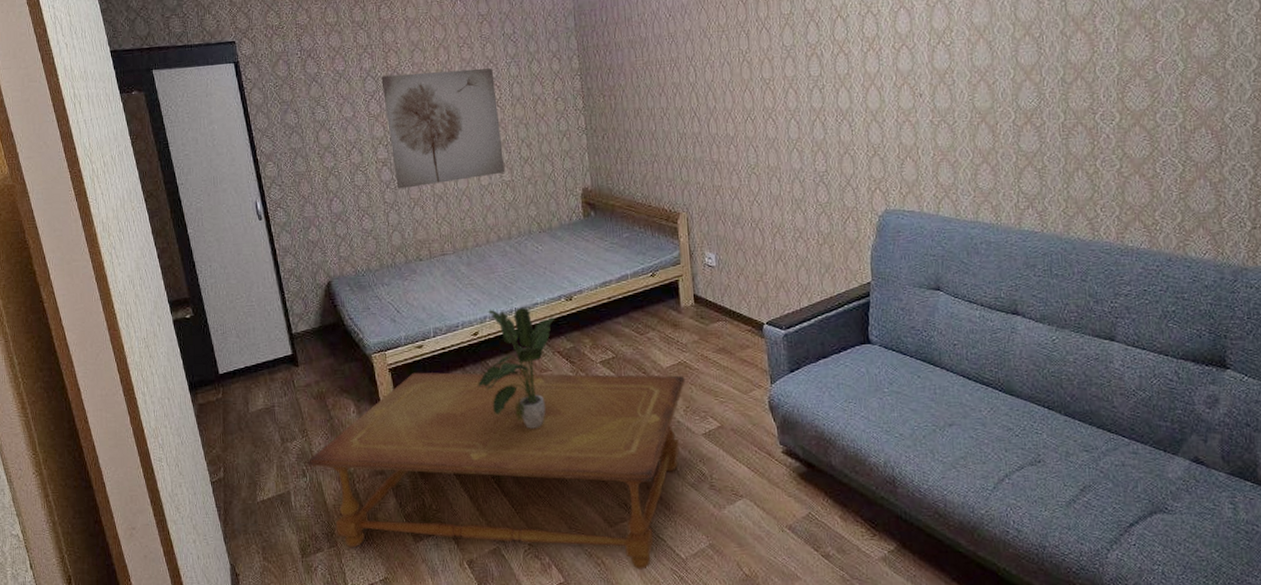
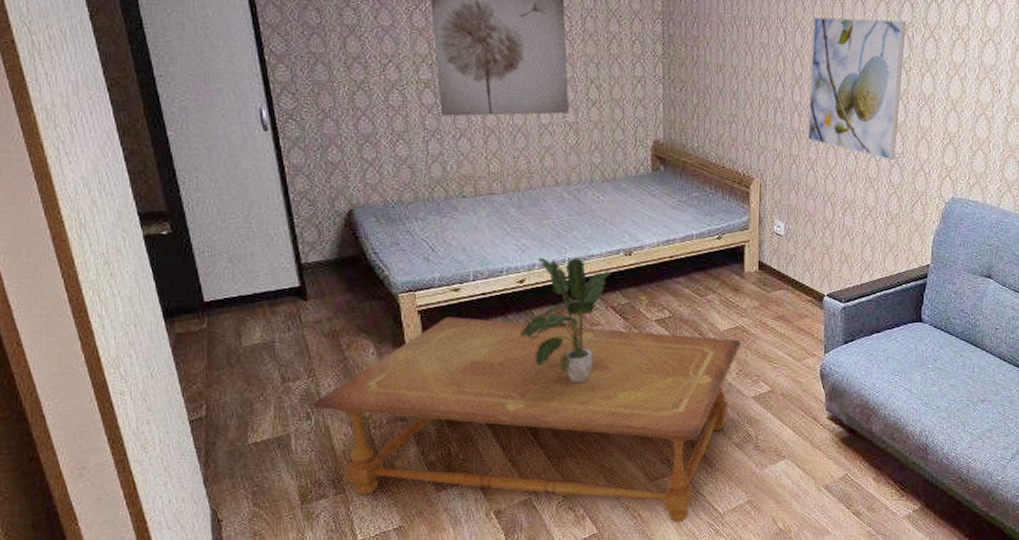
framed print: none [721,40,820,179] -> present [808,17,907,160]

